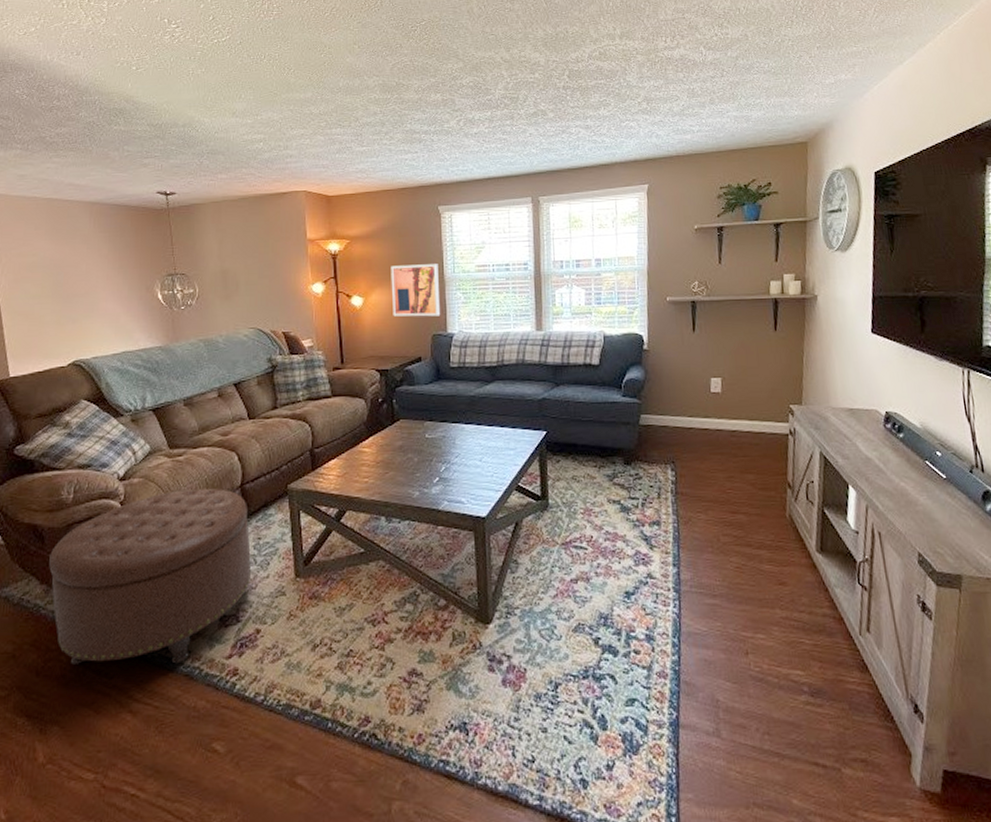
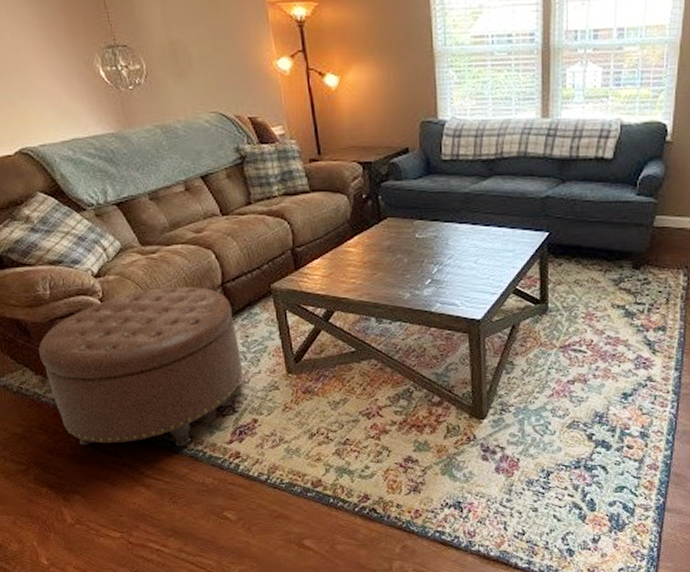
wall art: present [391,264,441,317] -> none [369,34,430,100]

